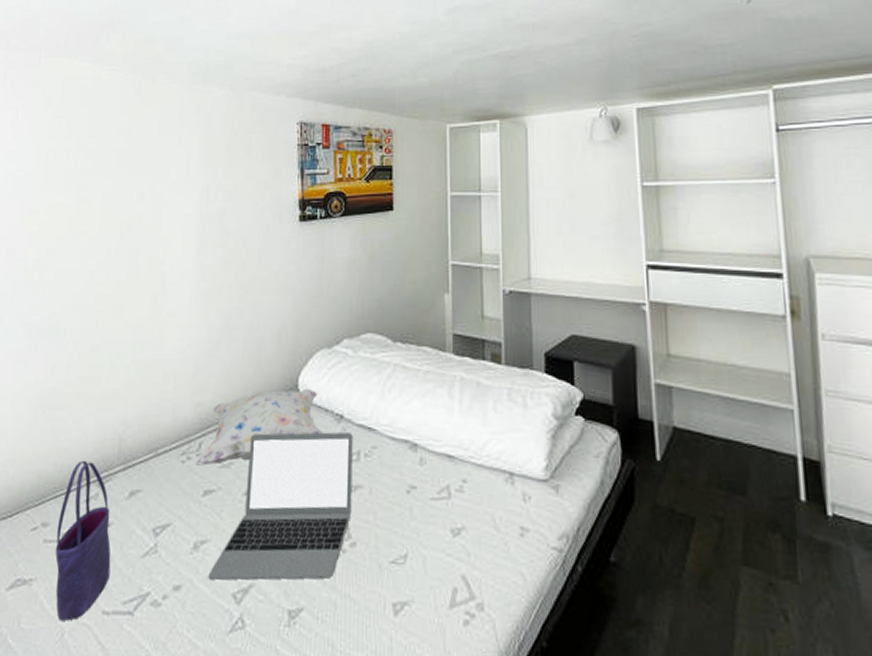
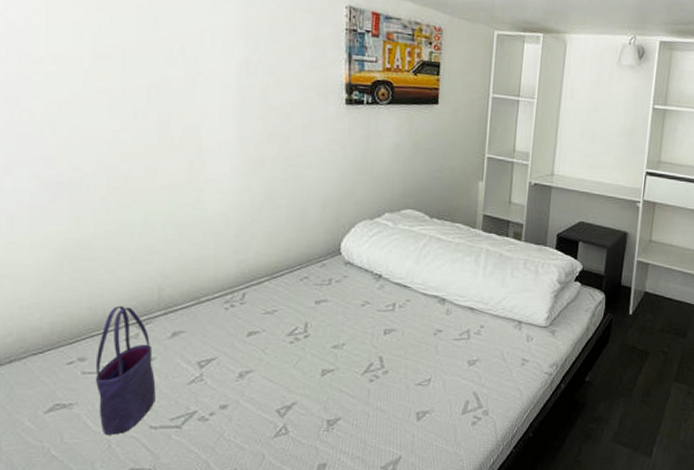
decorative pillow: present [195,388,323,466] -> none [239,252,363,312]
laptop: present [208,432,353,580] -> none [253,287,390,400]

